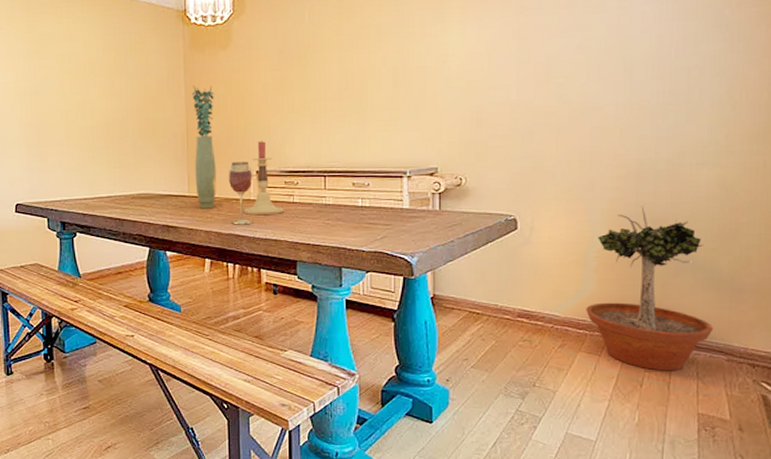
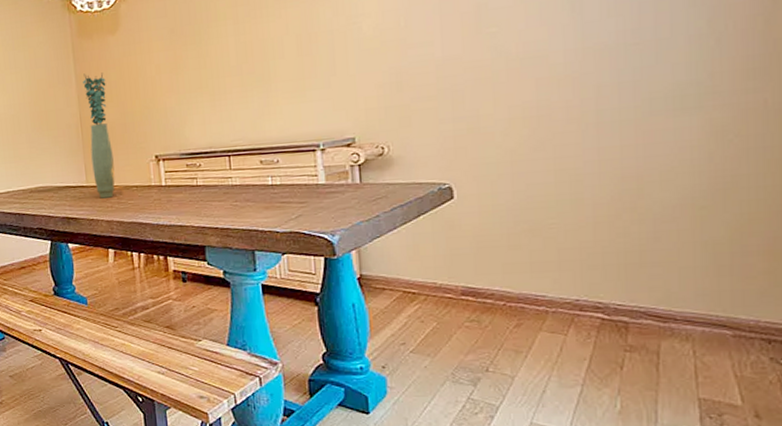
wineglass: present [228,161,253,225] -> none [126,146,155,213]
candlestick: present [244,141,284,216] -> none [145,124,187,202]
potted tree: present [586,205,714,371] -> none [544,162,712,351]

